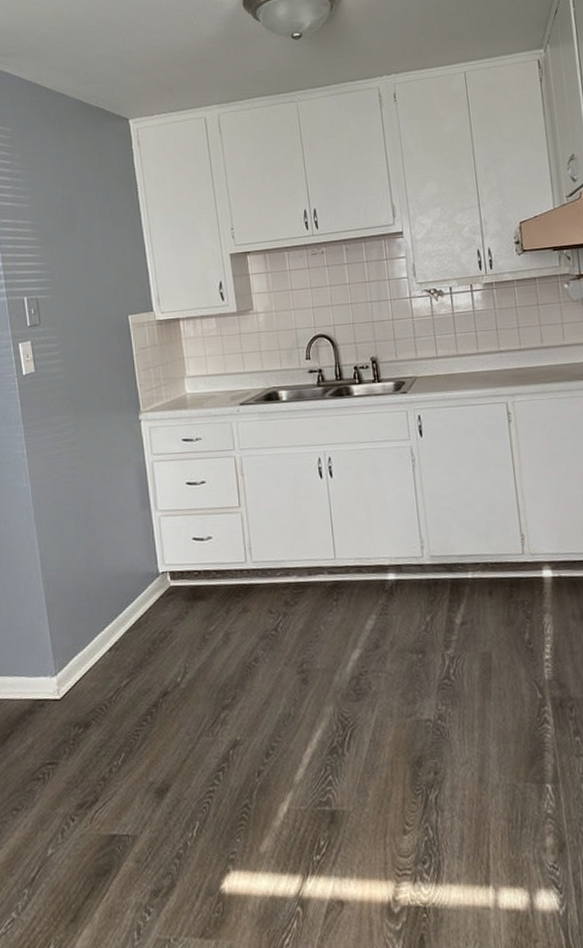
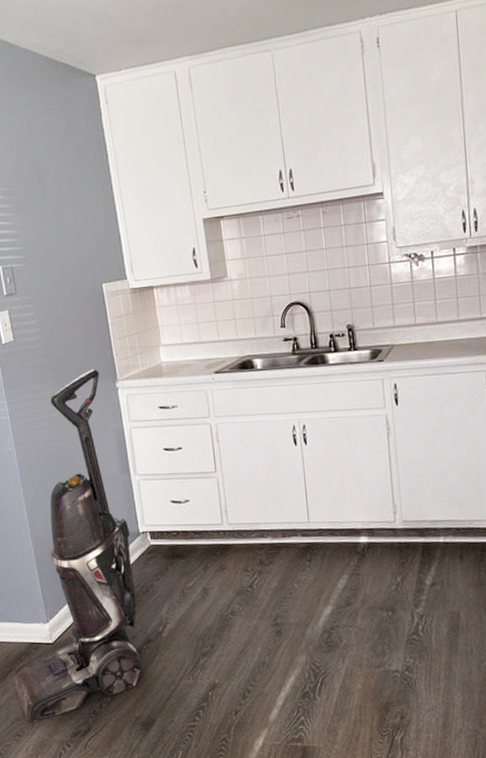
vacuum cleaner: none [14,401,159,795] -> present [13,369,143,723]

